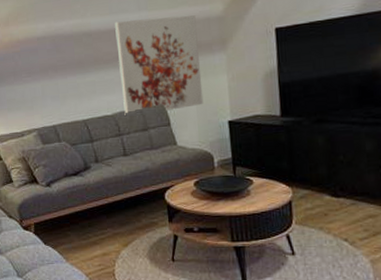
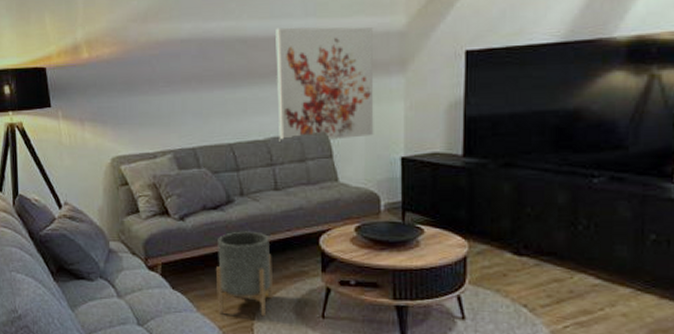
planter: none [79,191,129,263] -> present [215,231,272,317]

